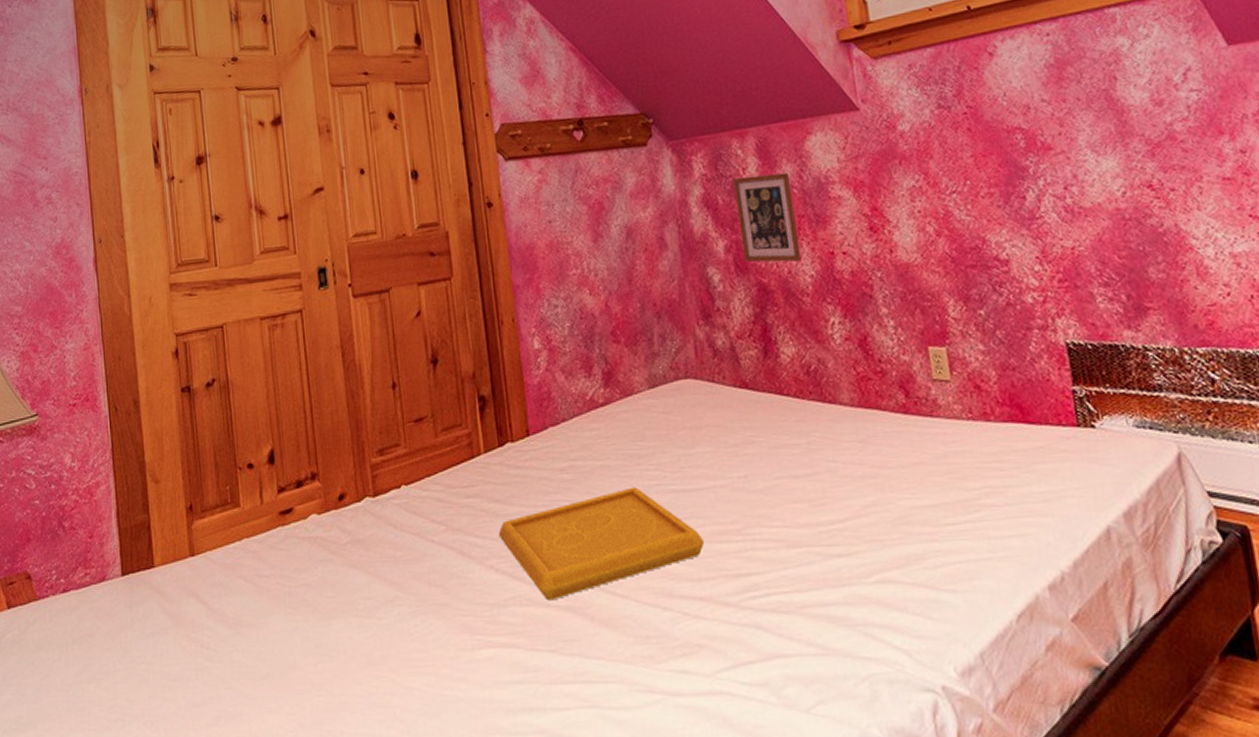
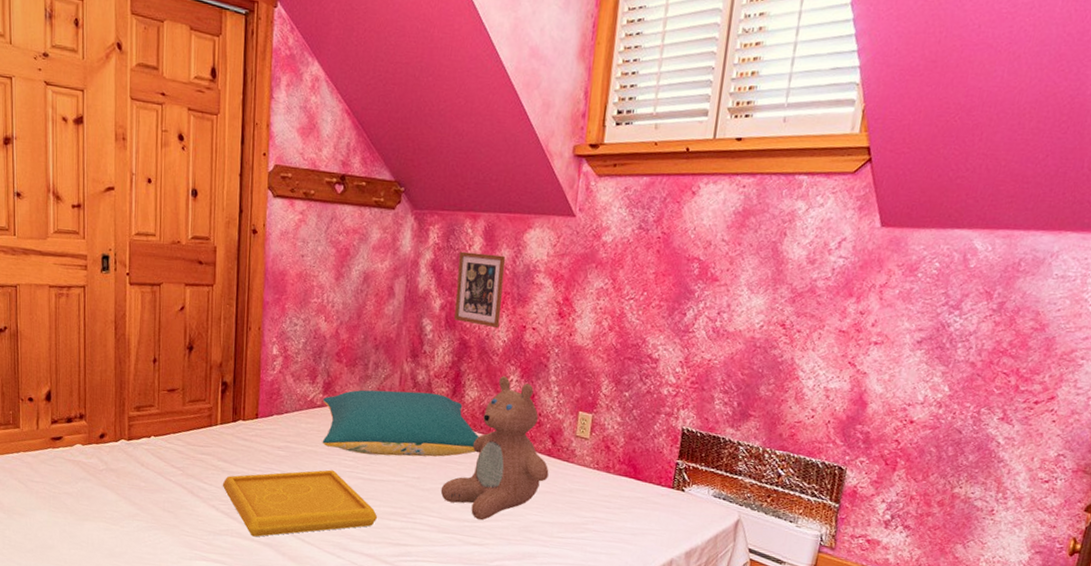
pillow: none [605,359,810,458] -> present [322,389,479,457]
teddy bear: none [777,319,912,520] -> present [440,376,549,521]

